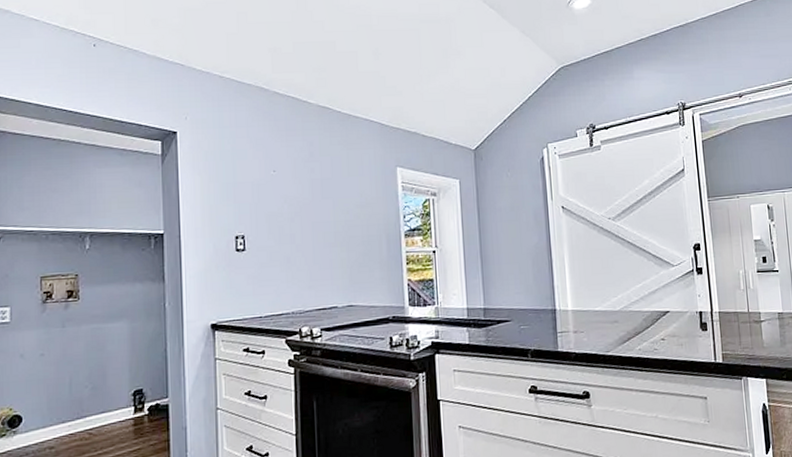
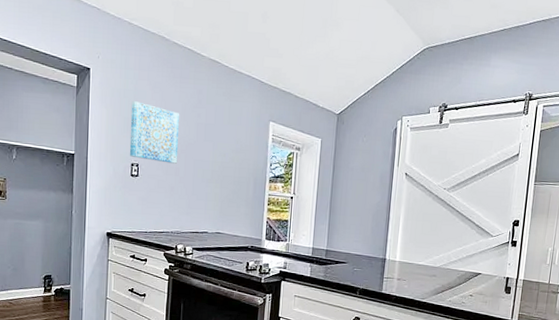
wall art: none [229,163,292,230] -> present [129,101,180,164]

